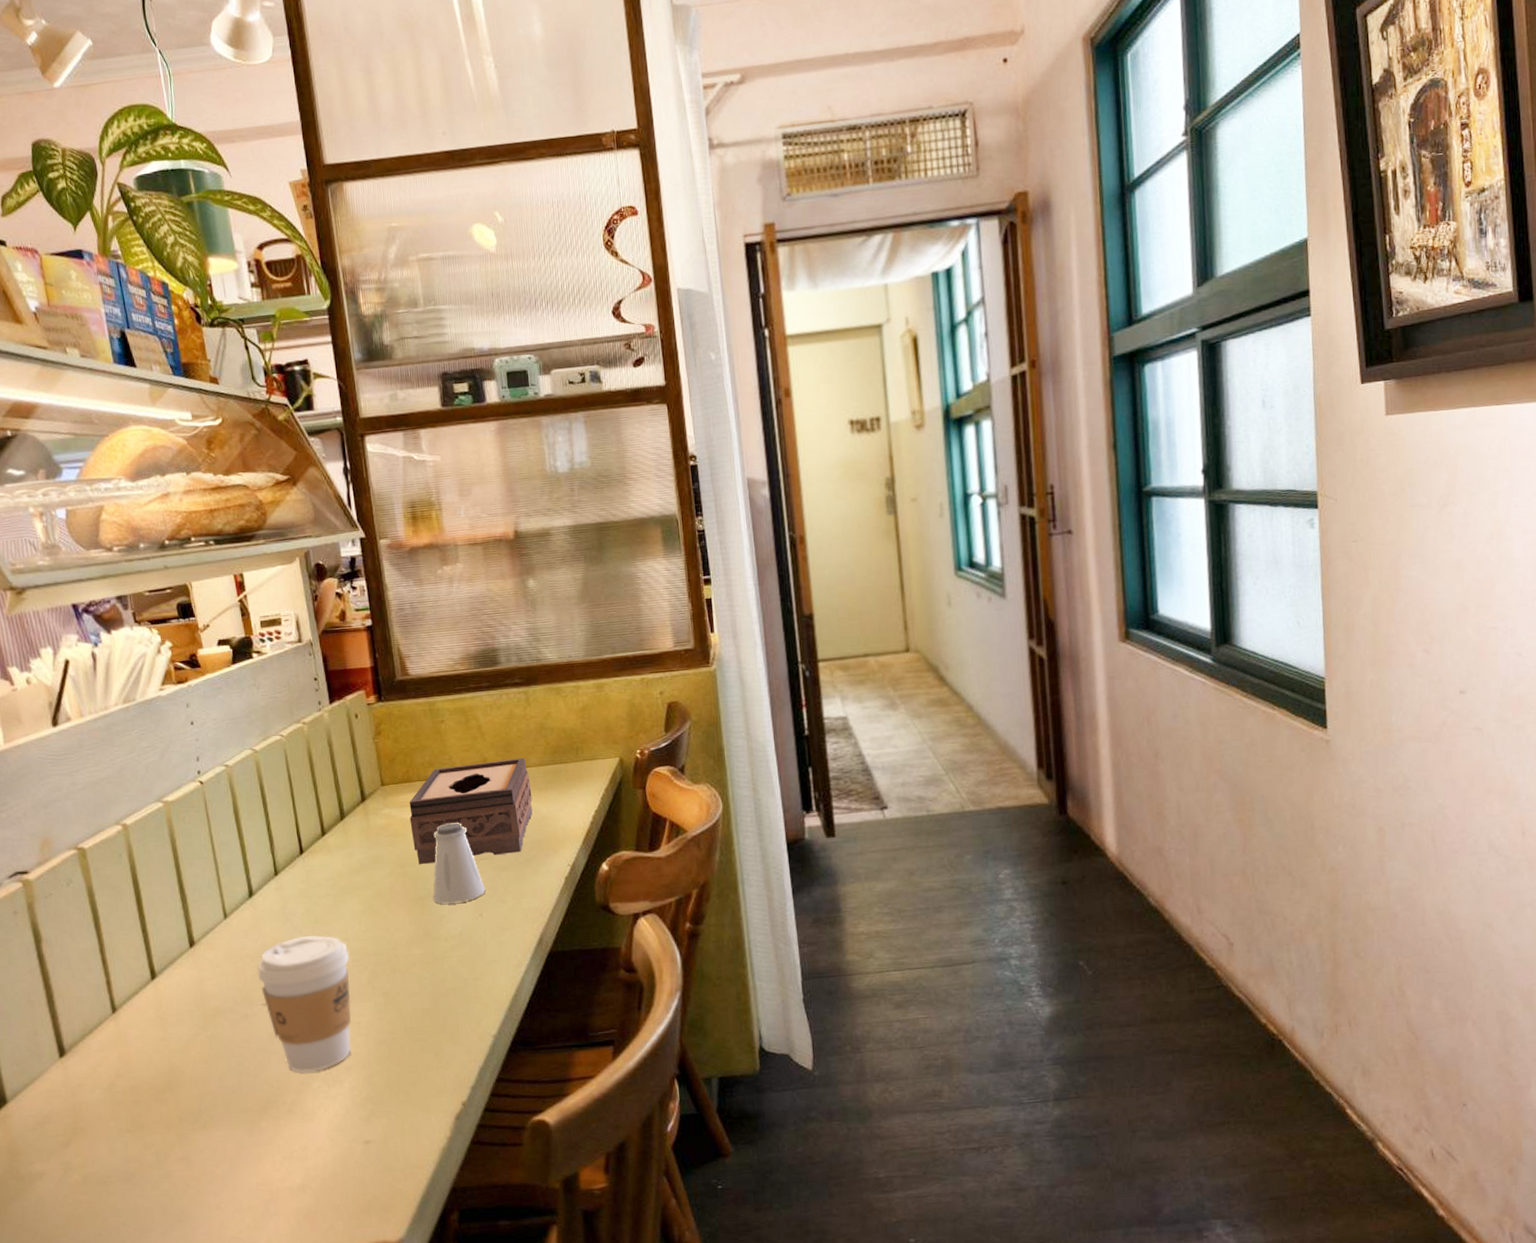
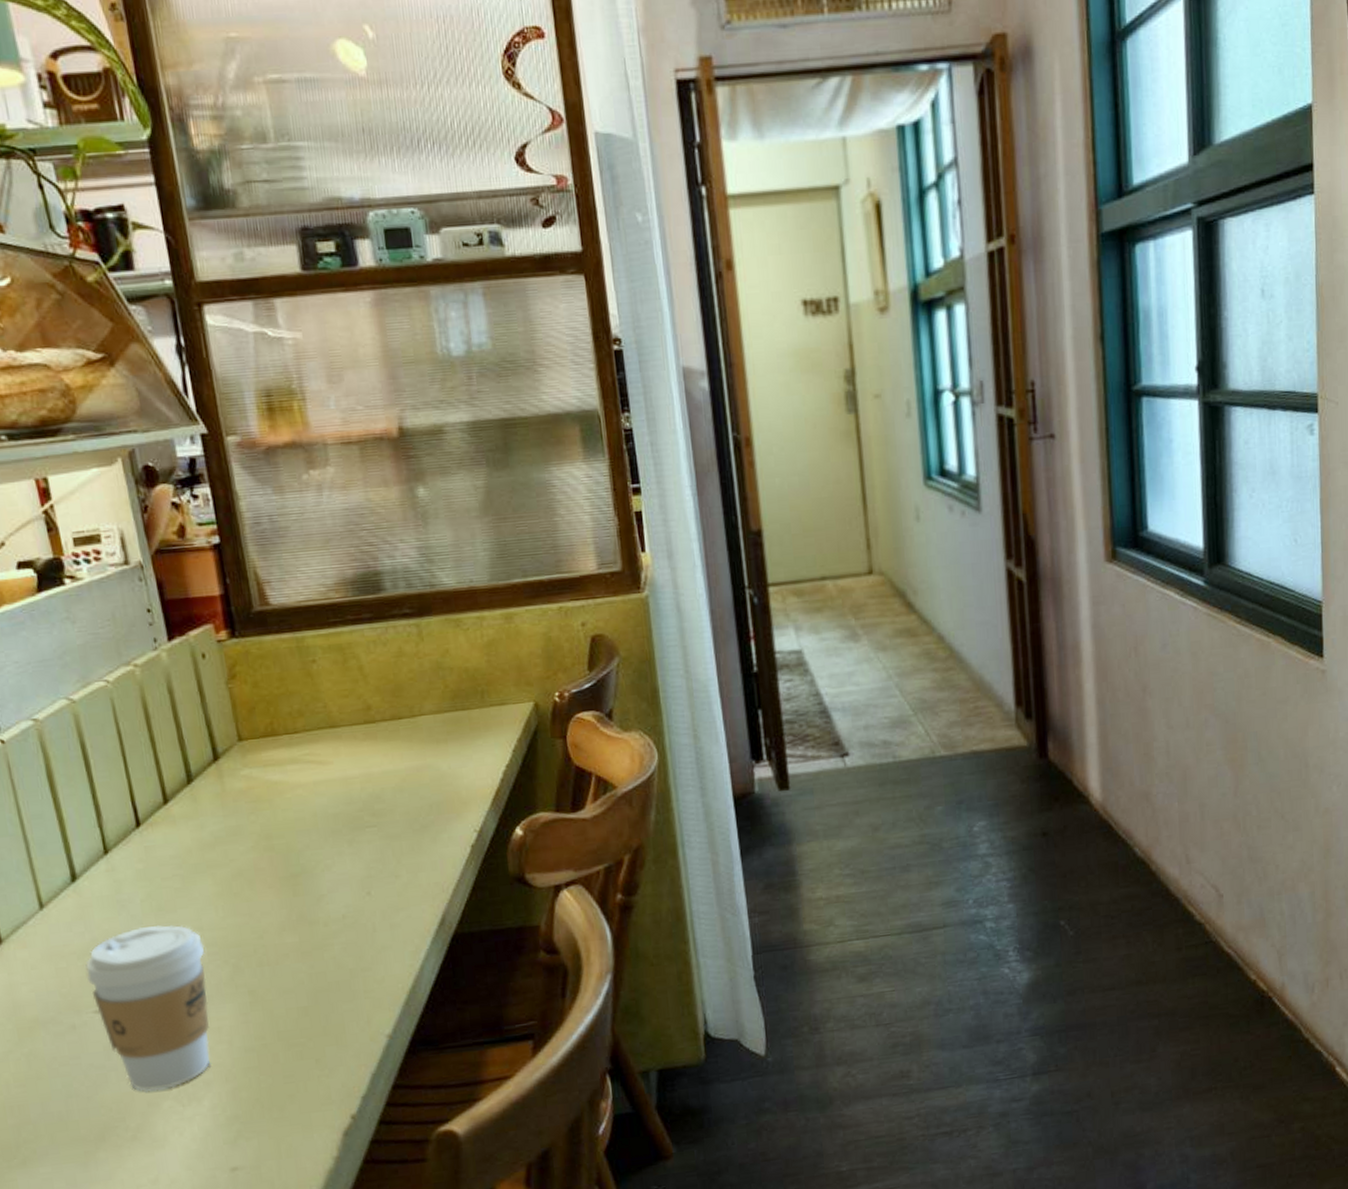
tissue box: present [409,757,533,865] -> none [274,703,430,836]
saltshaker: present [432,823,485,904] -> none [306,783,373,882]

